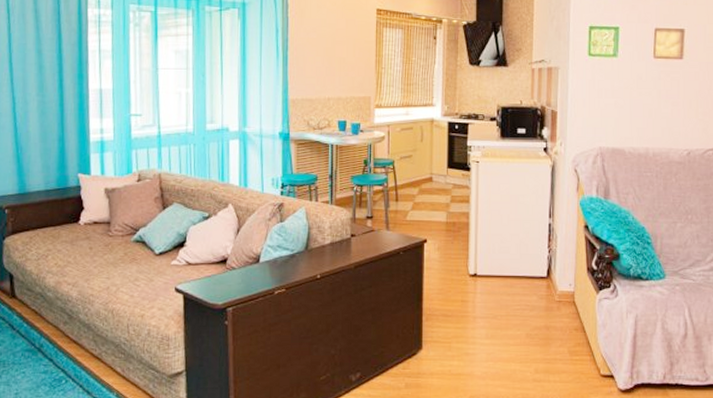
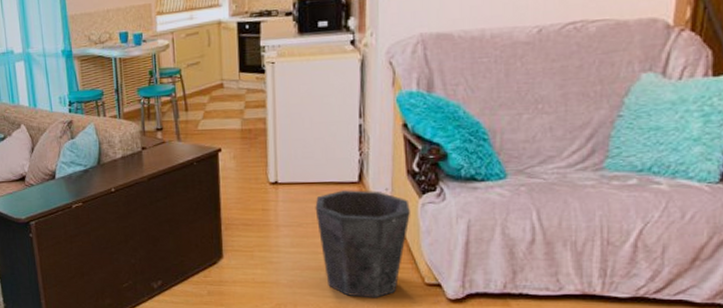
waste bin: none [509,284,589,390] -> present [315,190,410,298]

